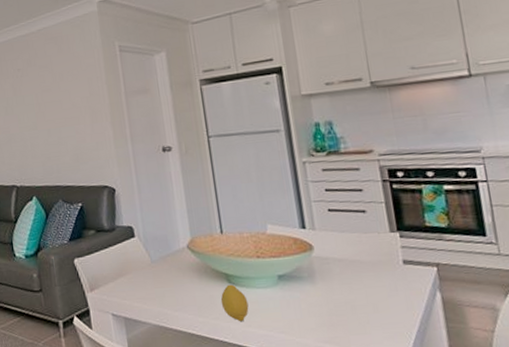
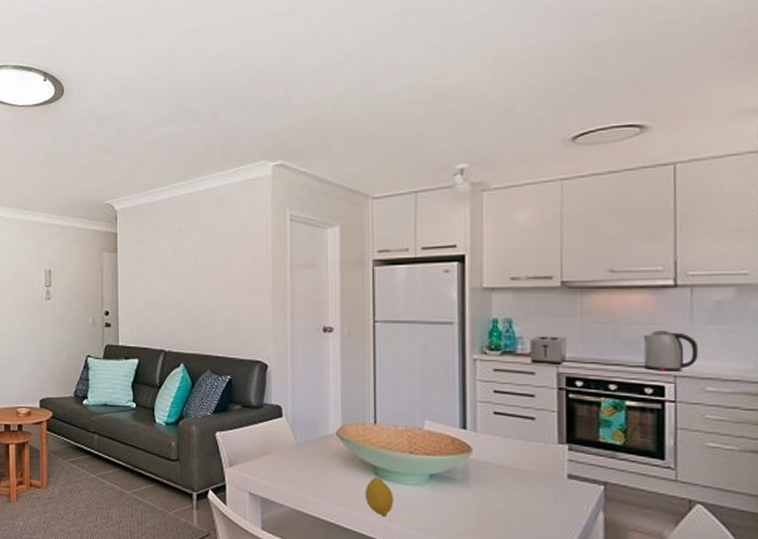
toaster: none [350,132,386,160] -> present [528,335,567,365]
kettle: none [449,117,500,155] -> present [643,331,698,373]

